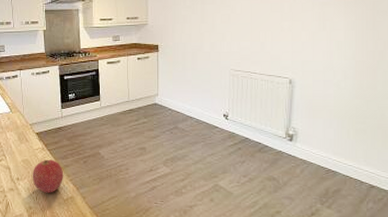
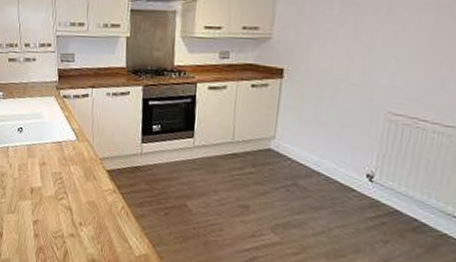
fruit: present [33,159,64,193] -> none [99,204,138,246]

